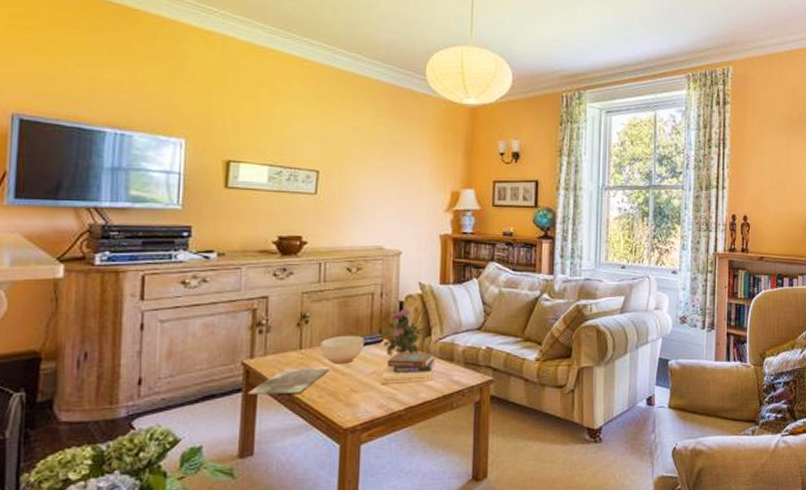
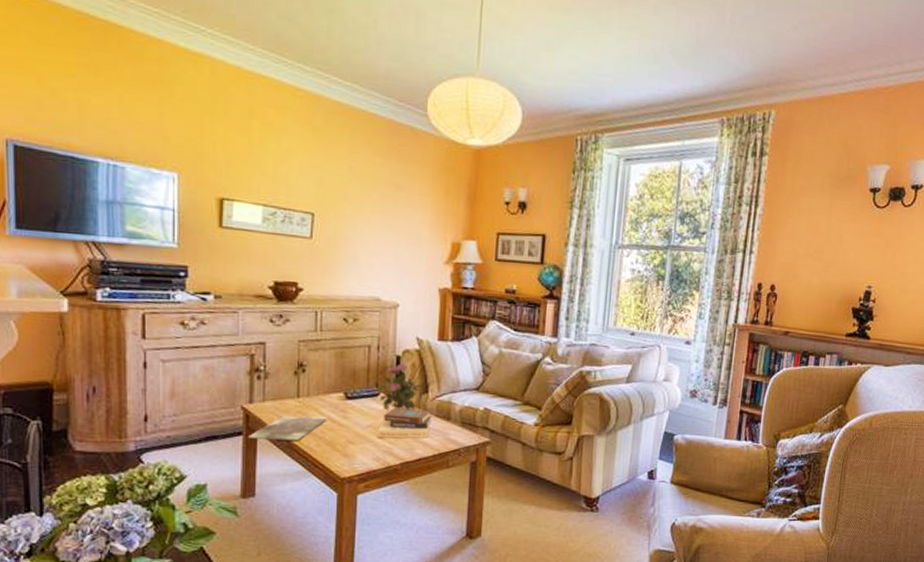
bowl: present [320,335,365,364] -> none [317,386,362,415]

